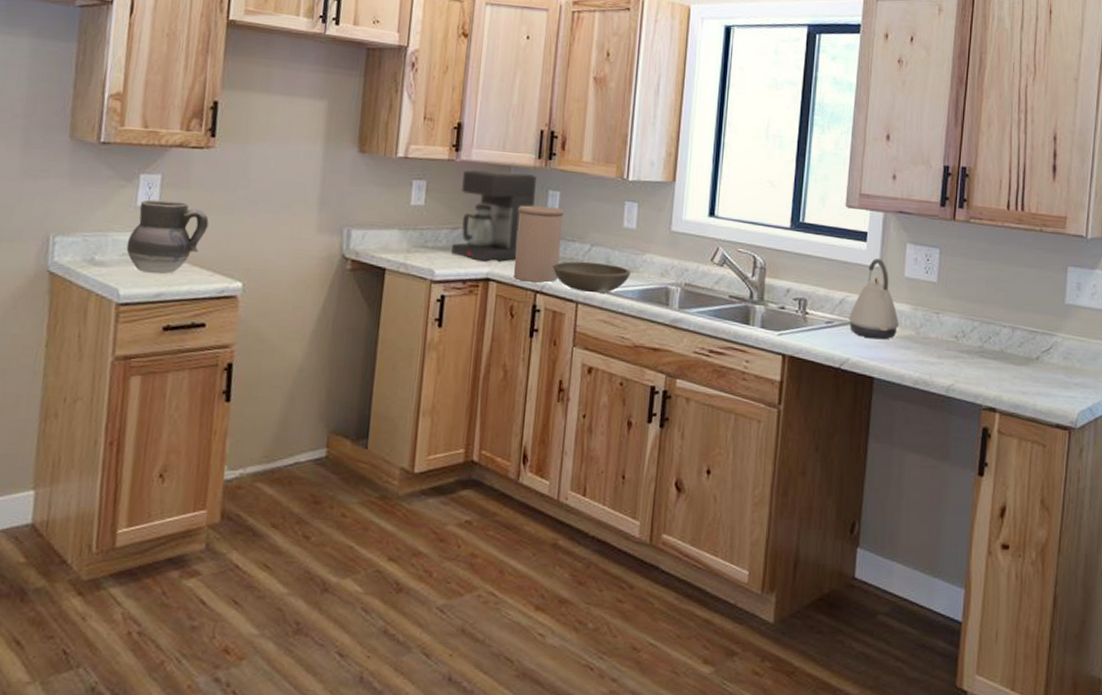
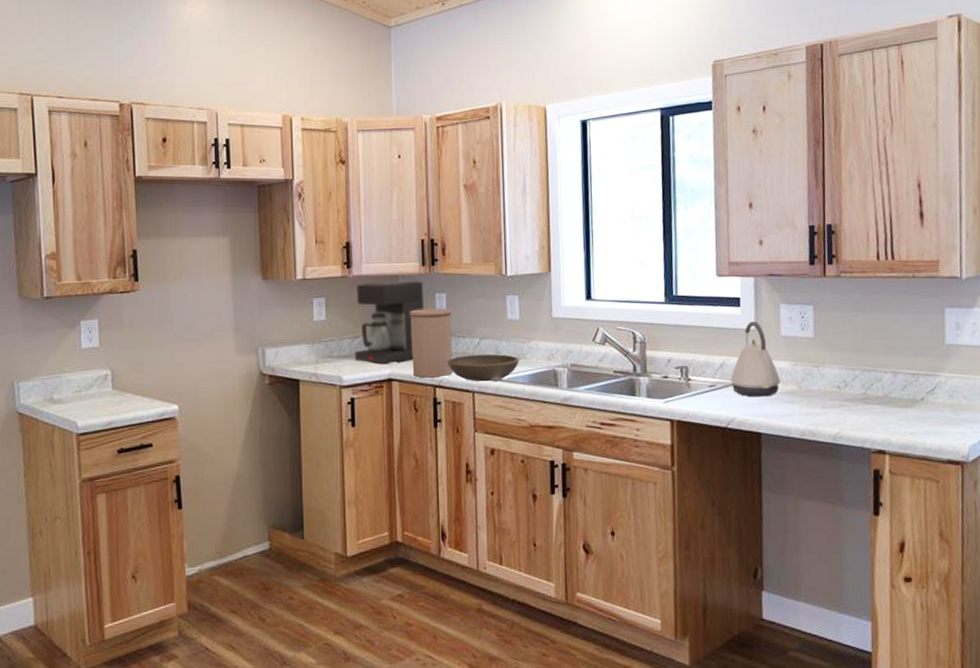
ceramic jug: present [126,199,209,275] -> none [78,341,143,406]

